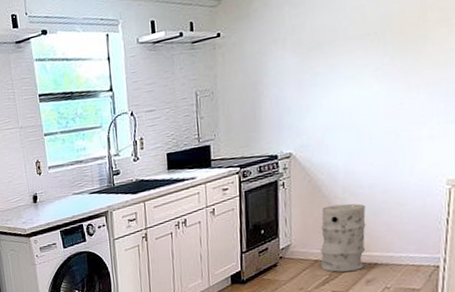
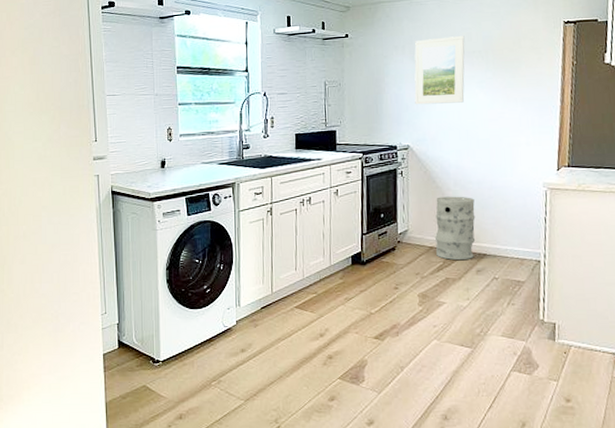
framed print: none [297,16,358,106] -> present [414,36,465,105]

